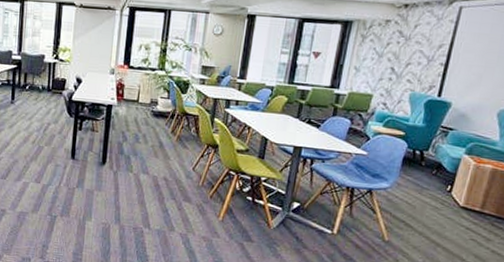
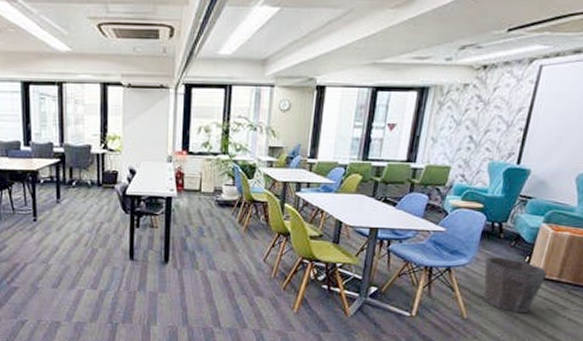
waste bin: none [405,183,470,241] -> present [483,257,547,313]

